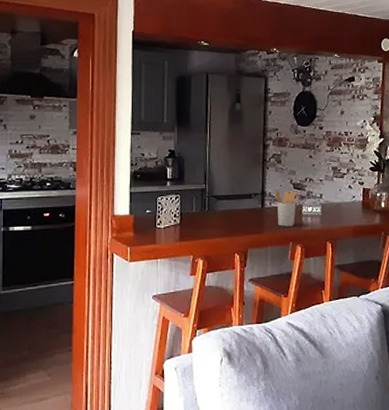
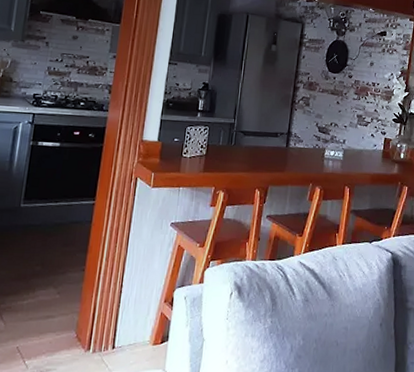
utensil holder: present [275,191,300,227] -> none [300,133,324,168]

